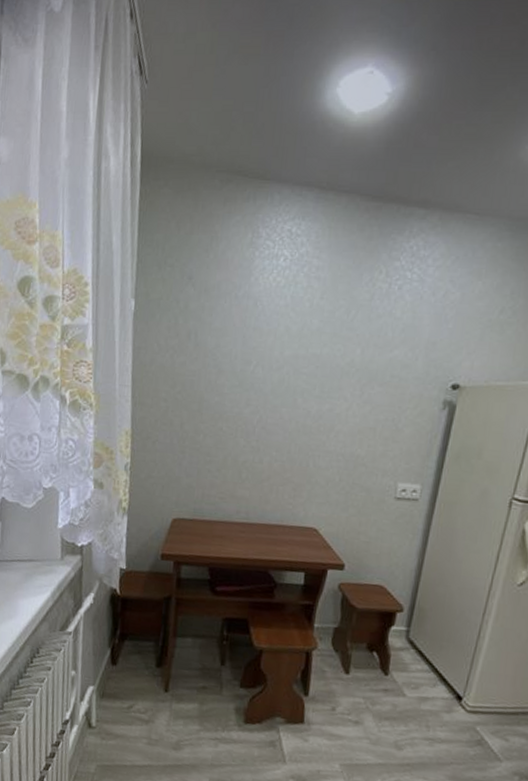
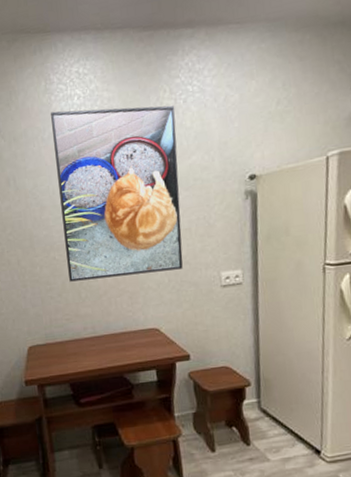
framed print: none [232,268,388,470] -> present [51,105,183,282]

